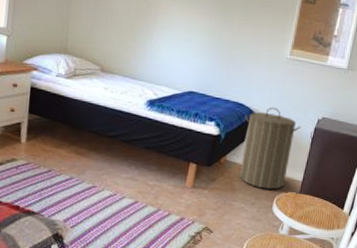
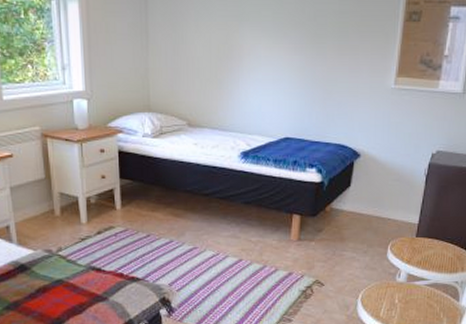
laundry hamper: present [240,107,301,190] -> none [348,145,413,236]

